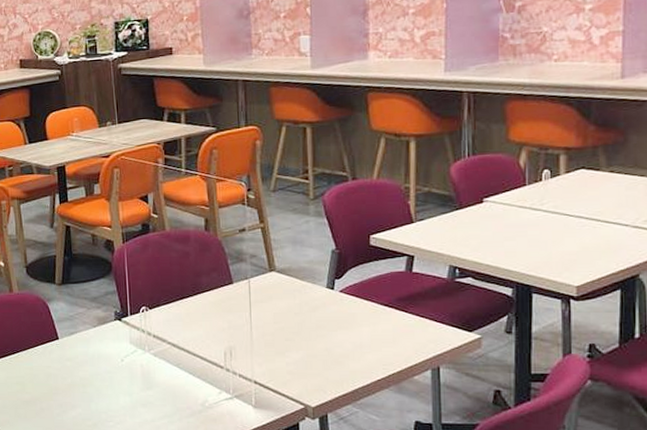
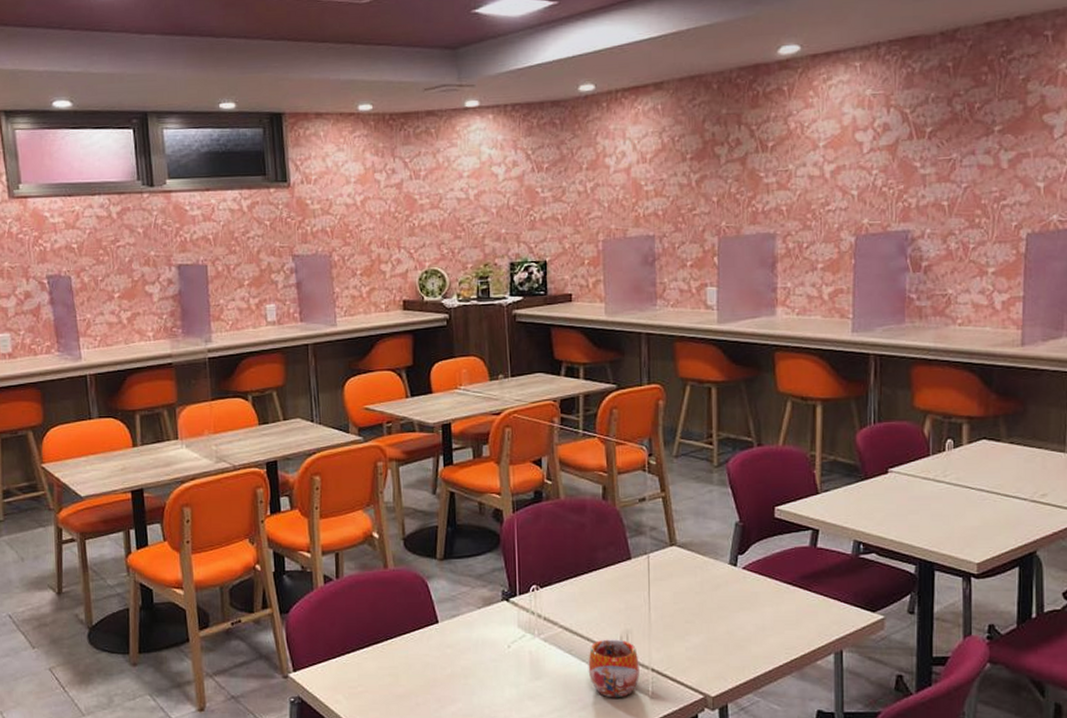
mug: none [195,354,243,407] -> present [588,639,640,698]

